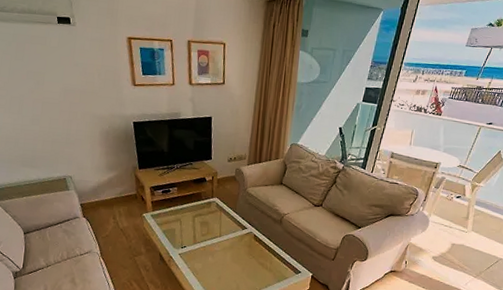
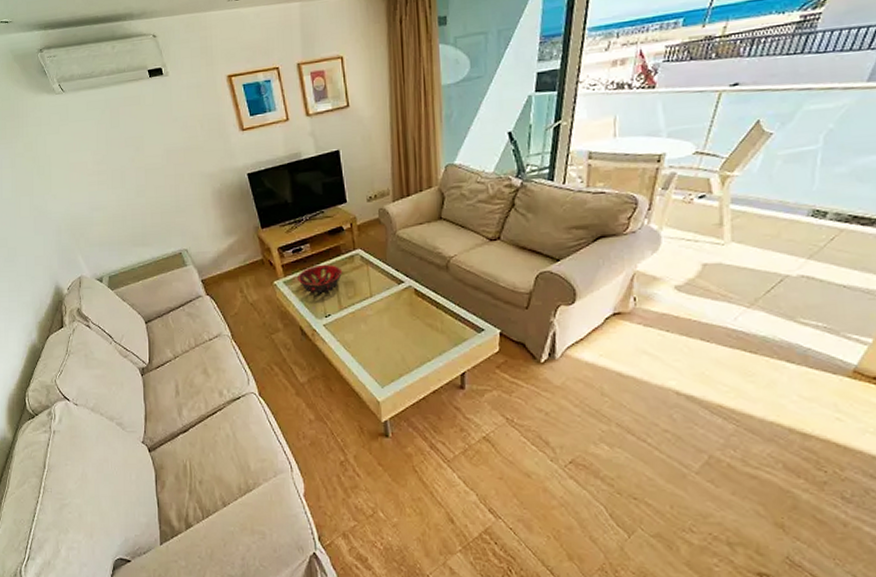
decorative bowl: none [163,205,201,229] -> present [297,264,343,294]

